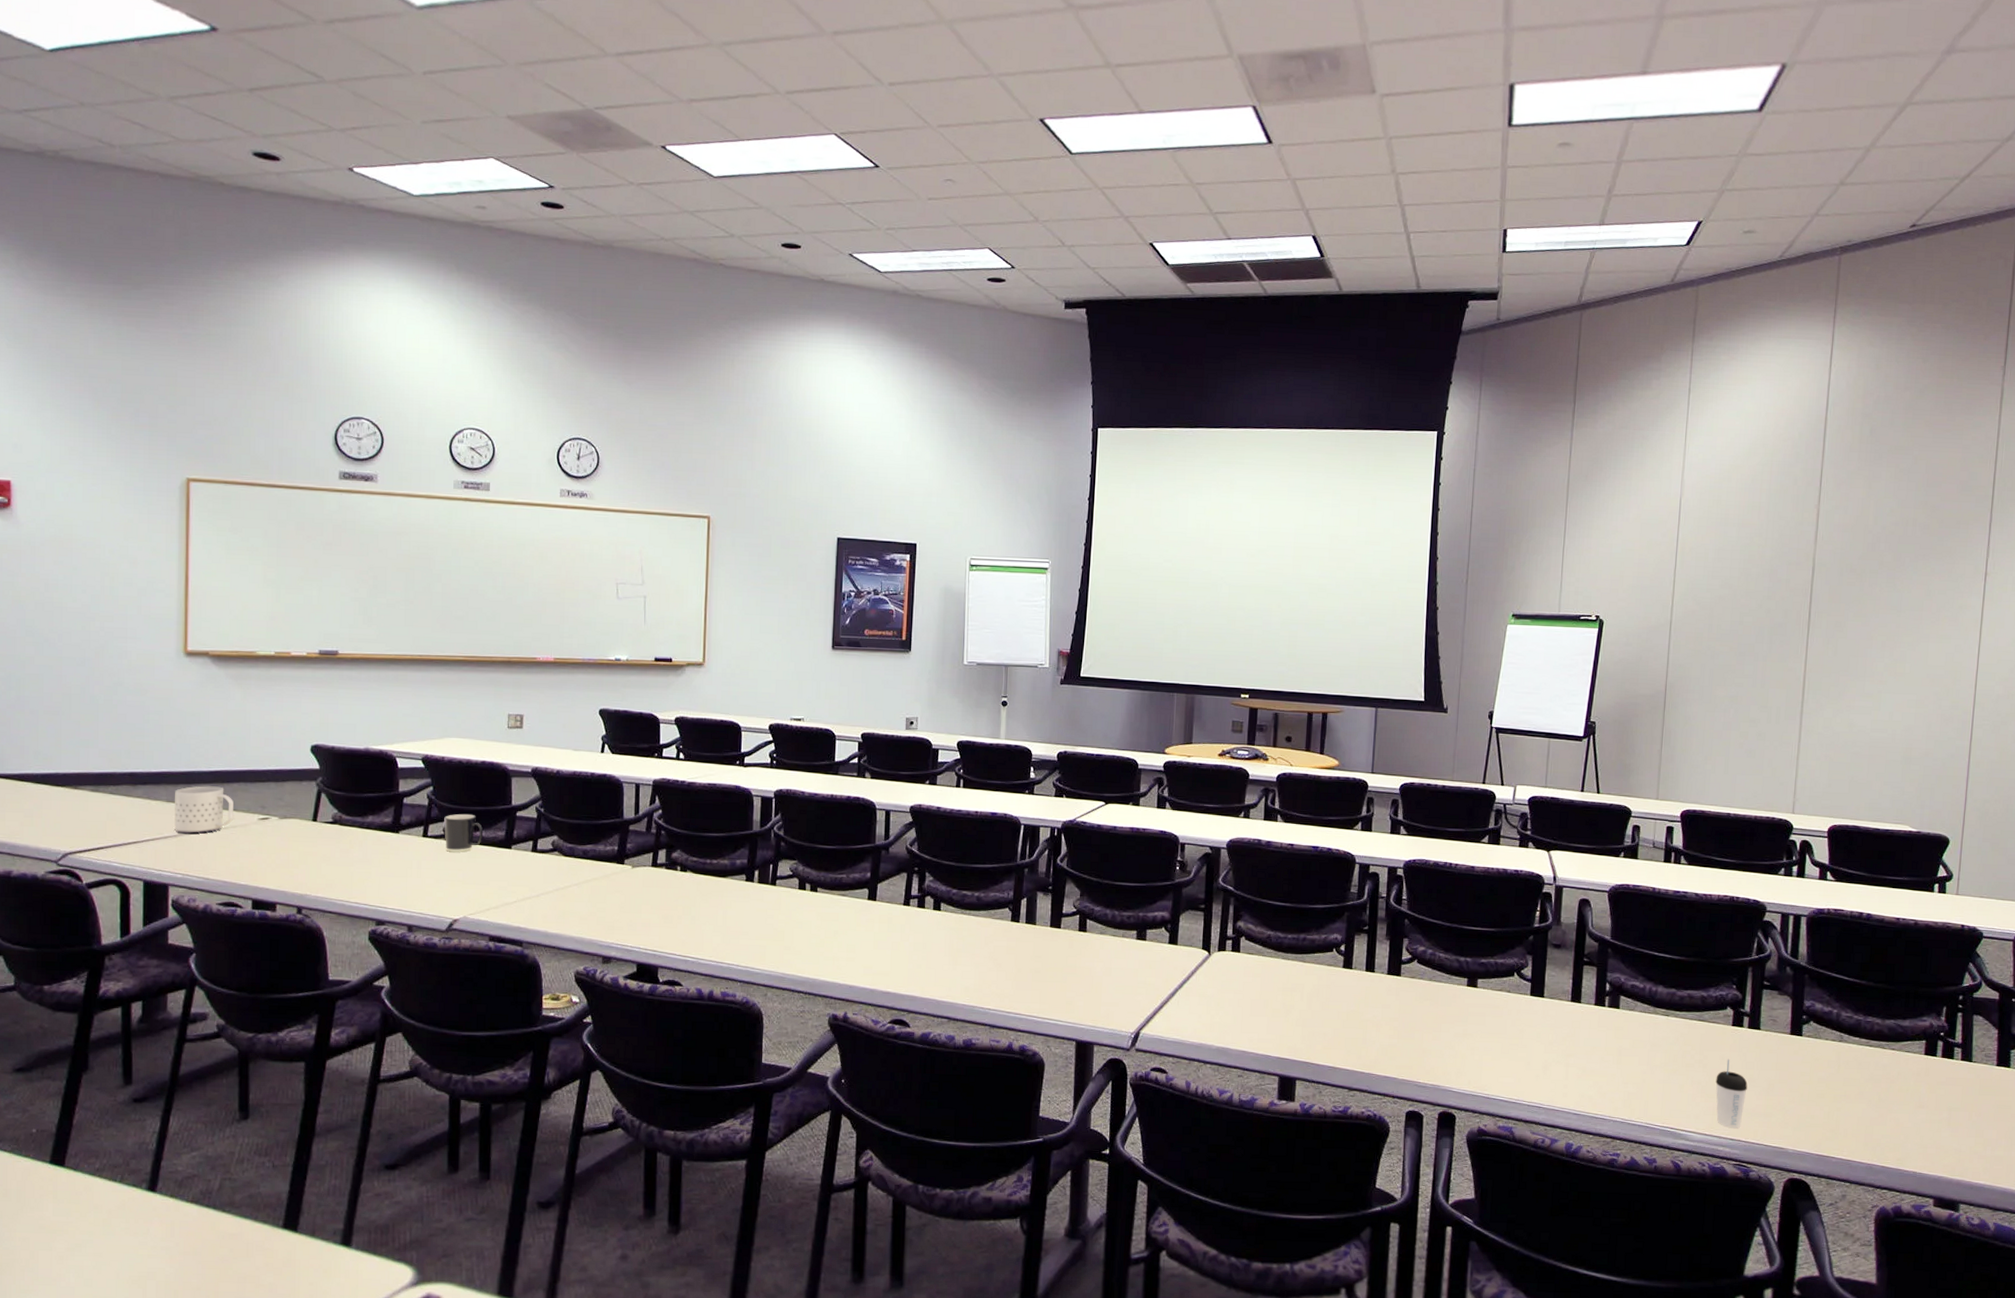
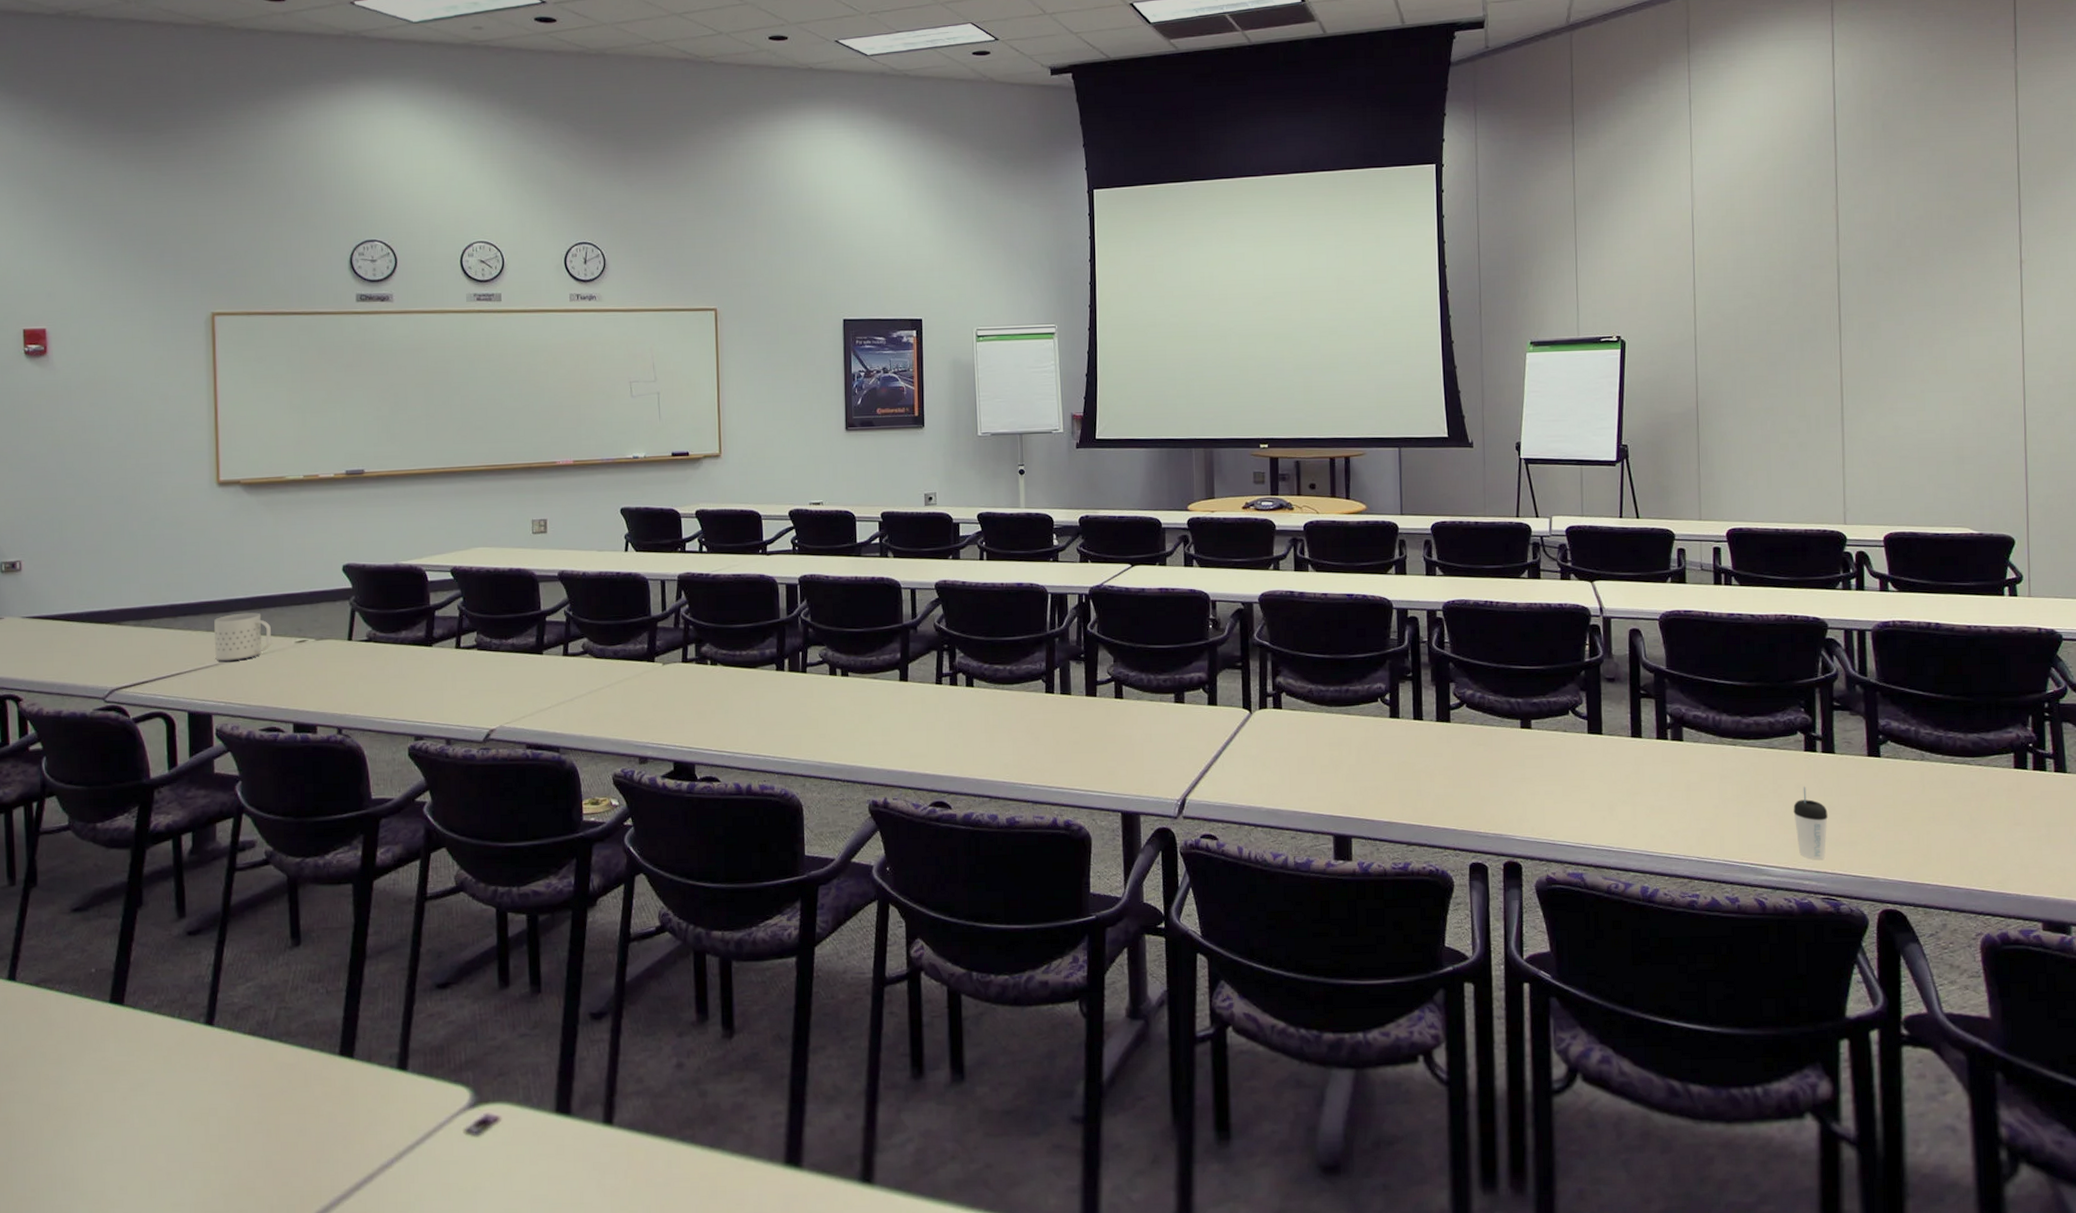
mug: present [444,813,484,852] -> none [475,622,515,662]

